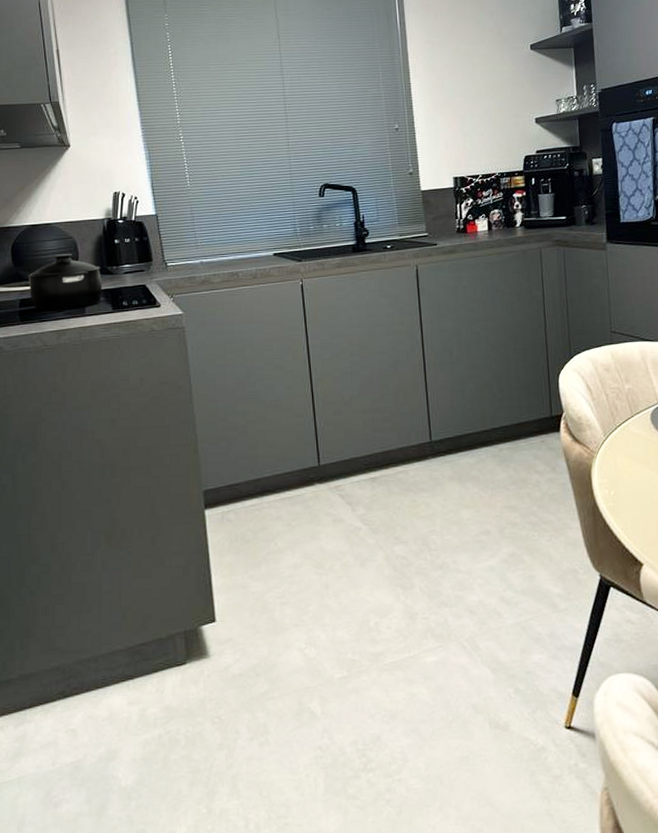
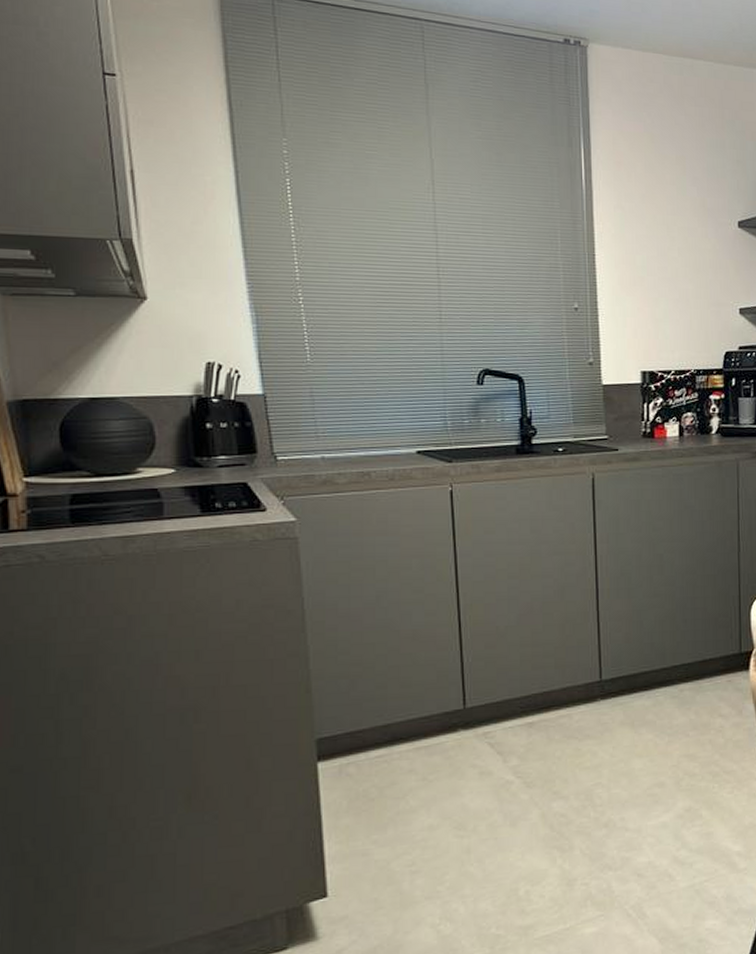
saucepan: present [27,254,103,312] -> none [82,439,188,512]

